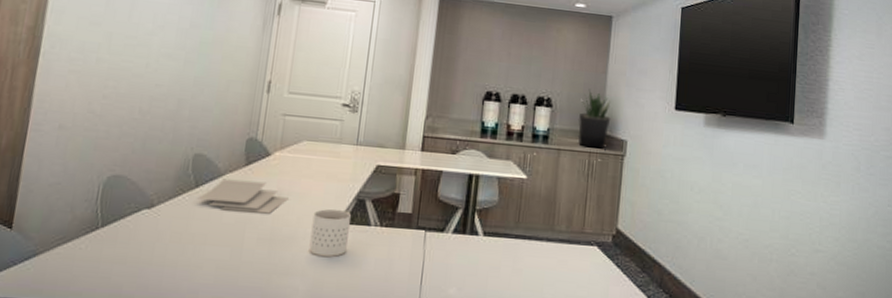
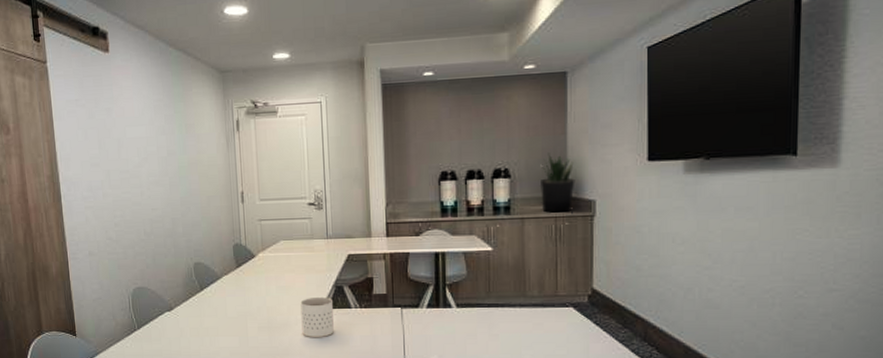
papers: present [197,178,288,214] -> none [204,280,277,307]

